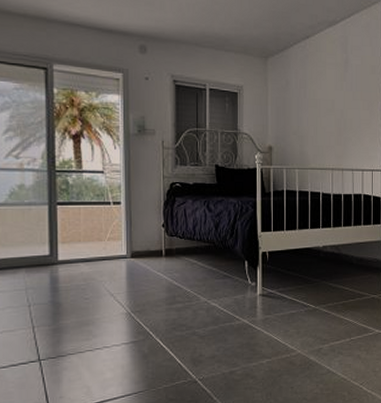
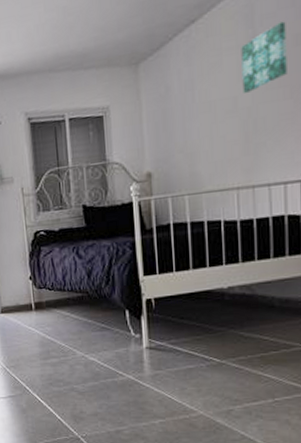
wall art: none [338,54,366,100] -> present [241,21,287,94]

